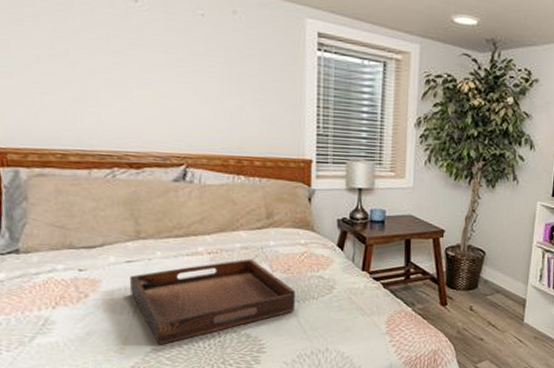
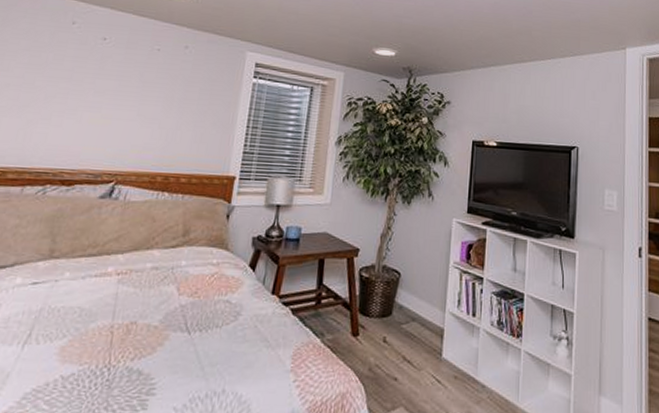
serving tray: present [130,258,296,345] -> none [27,280,200,384]

